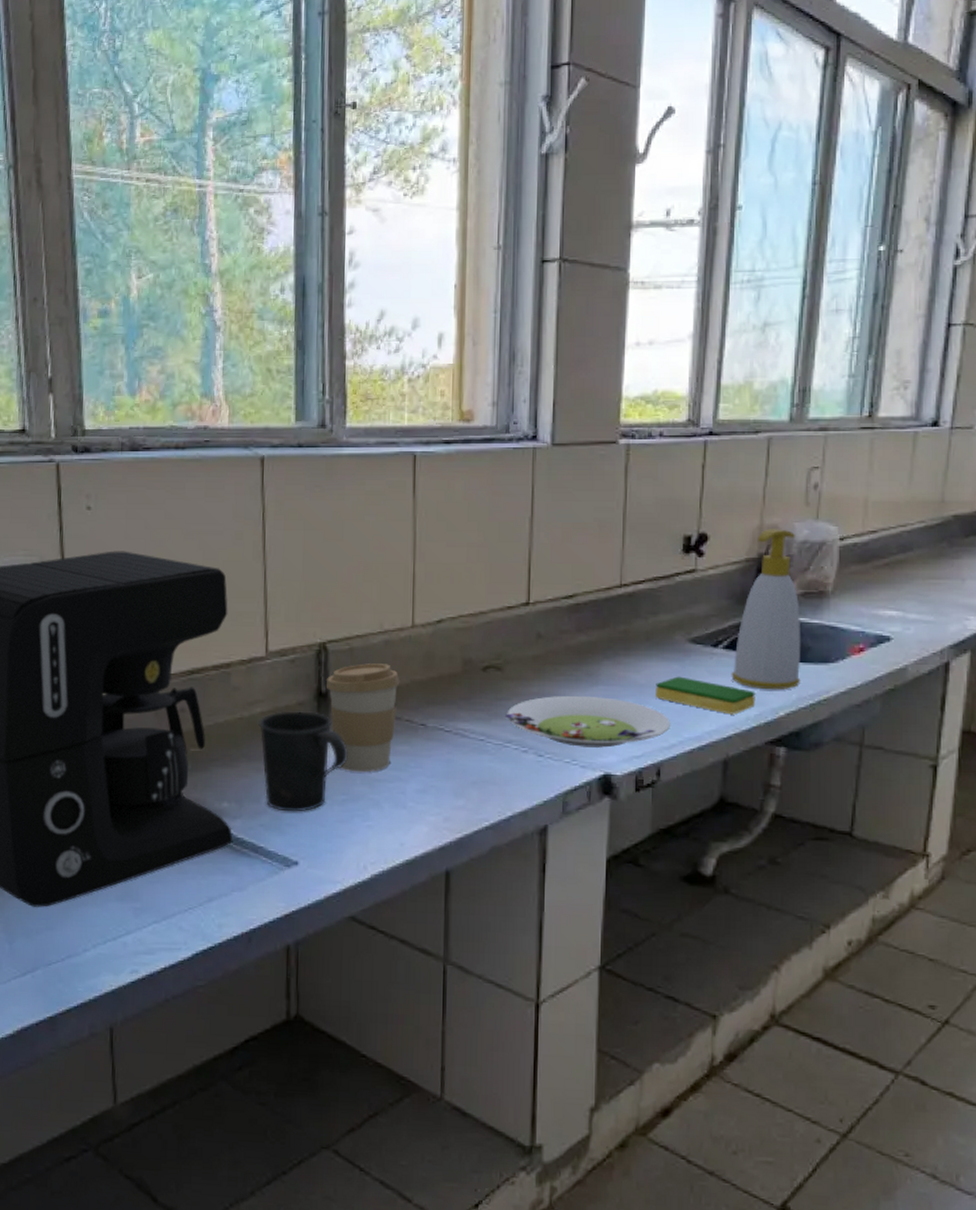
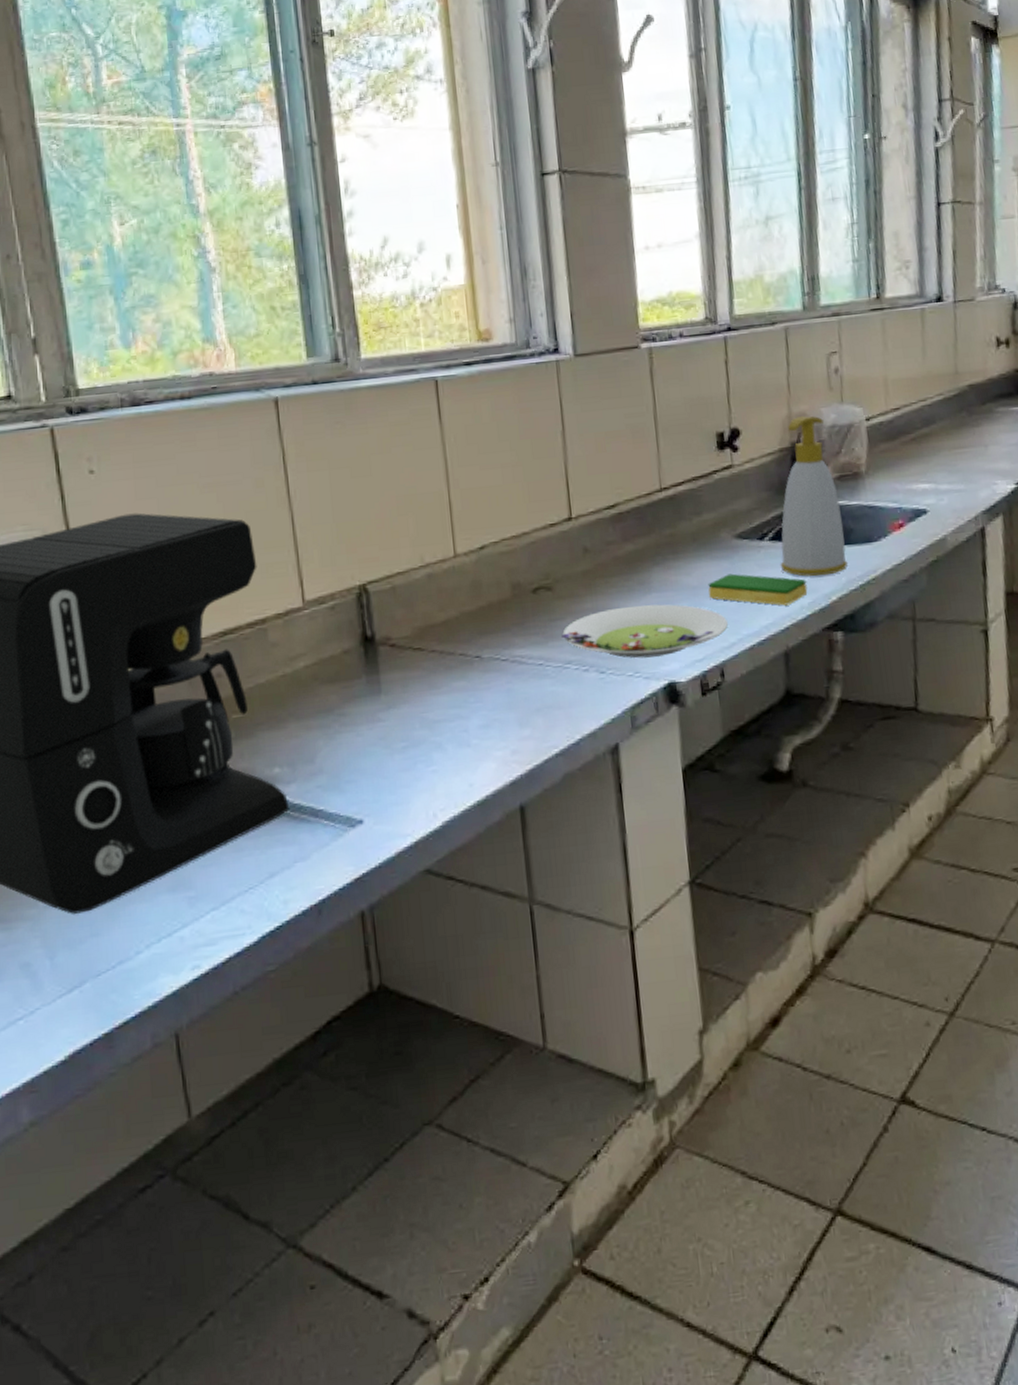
mug: present [258,711,348,812] -> none [303,658,403,769]
coffee cup: present [325,663,400,773] -> none [371,598,449,716]

